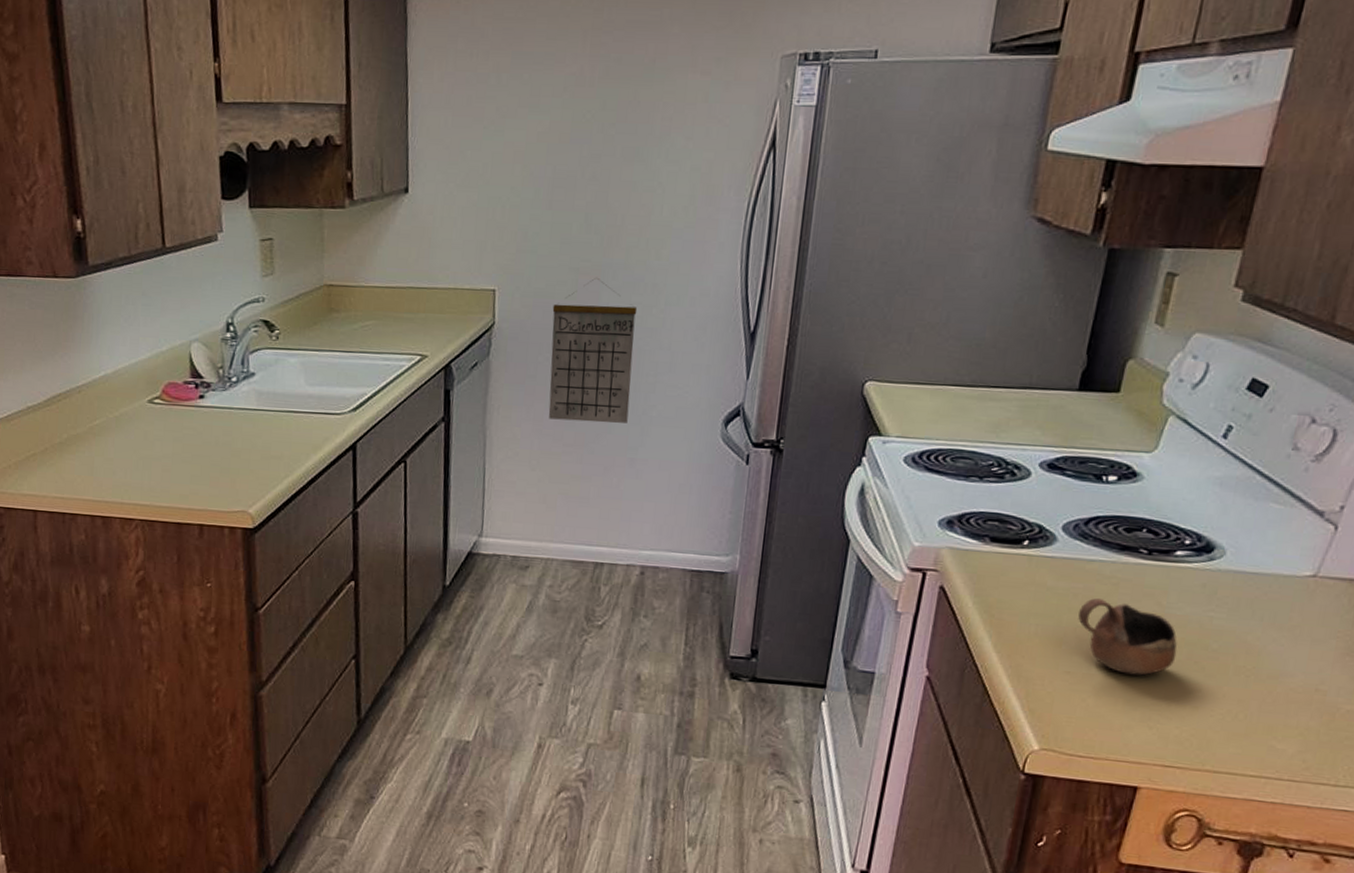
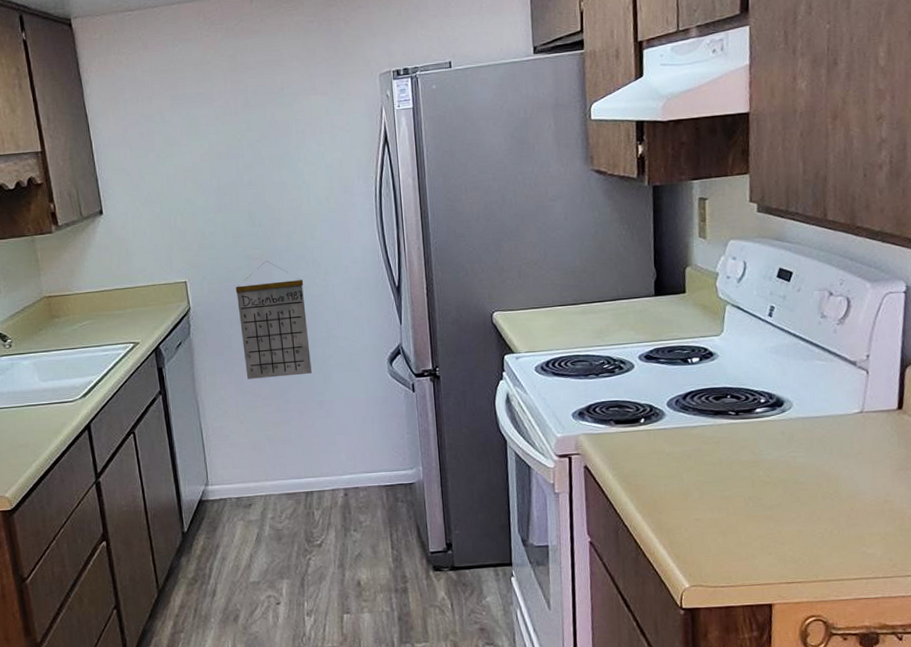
cup: present [1078,597,1177,676] -> none [695,455,776,513]

